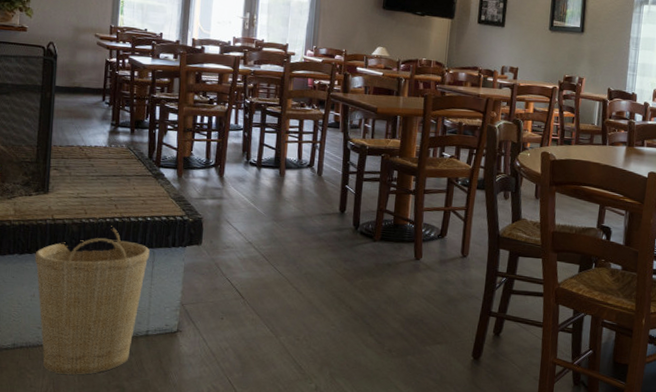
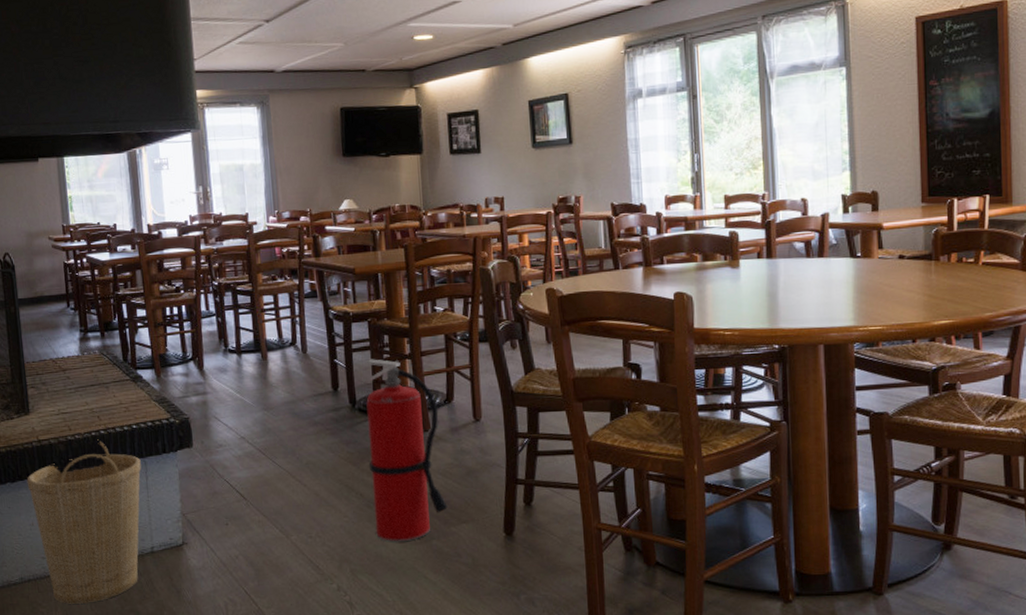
fire extinguisher: none [358,189,432,354] -> present [366,359,448,542]

